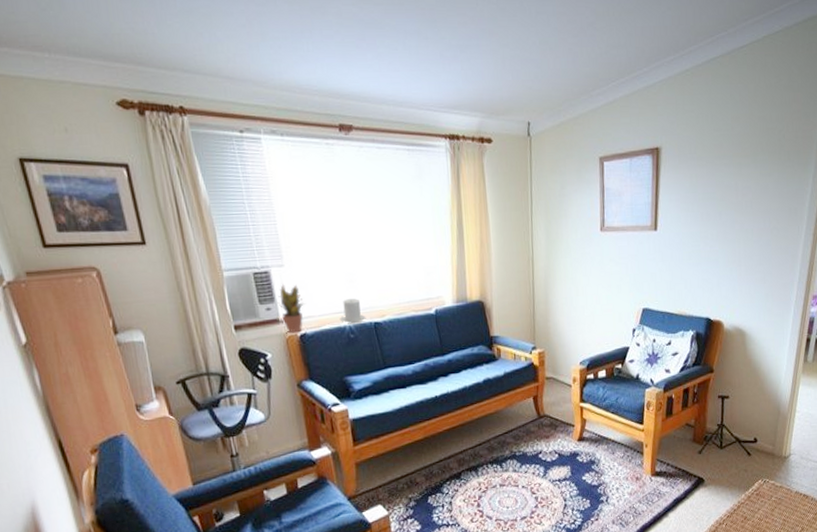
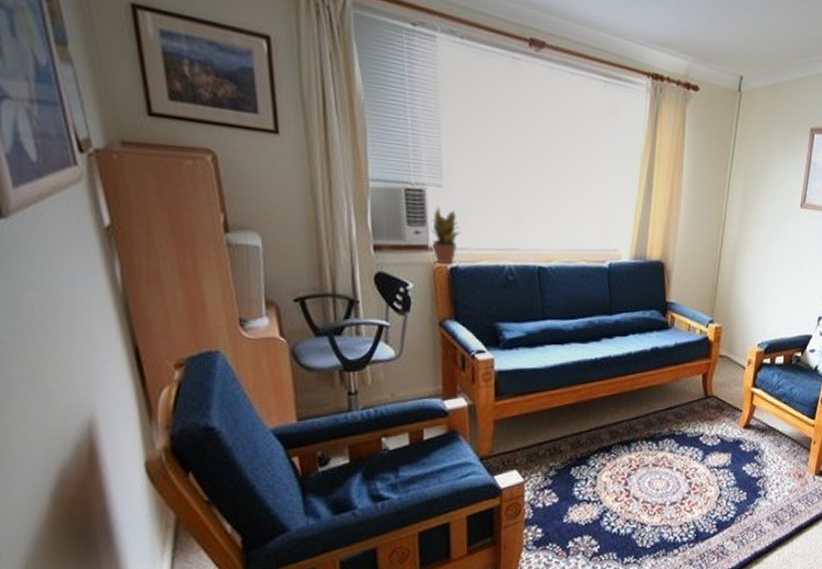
candle: present [339,299,366,324] -> none [499,235,530,265]

